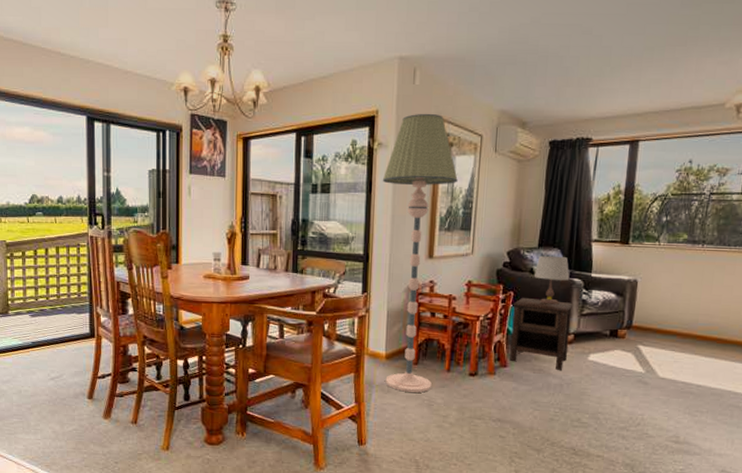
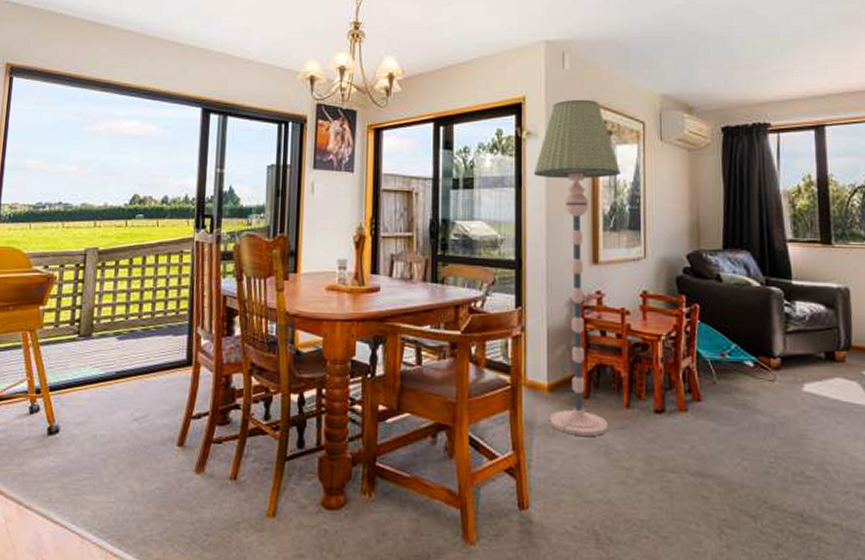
nightstand: present [510,297,572,370] -> none [700,310,775,405]
table lamp: present [533,255,570,304] -> none [721,259,766,319]

